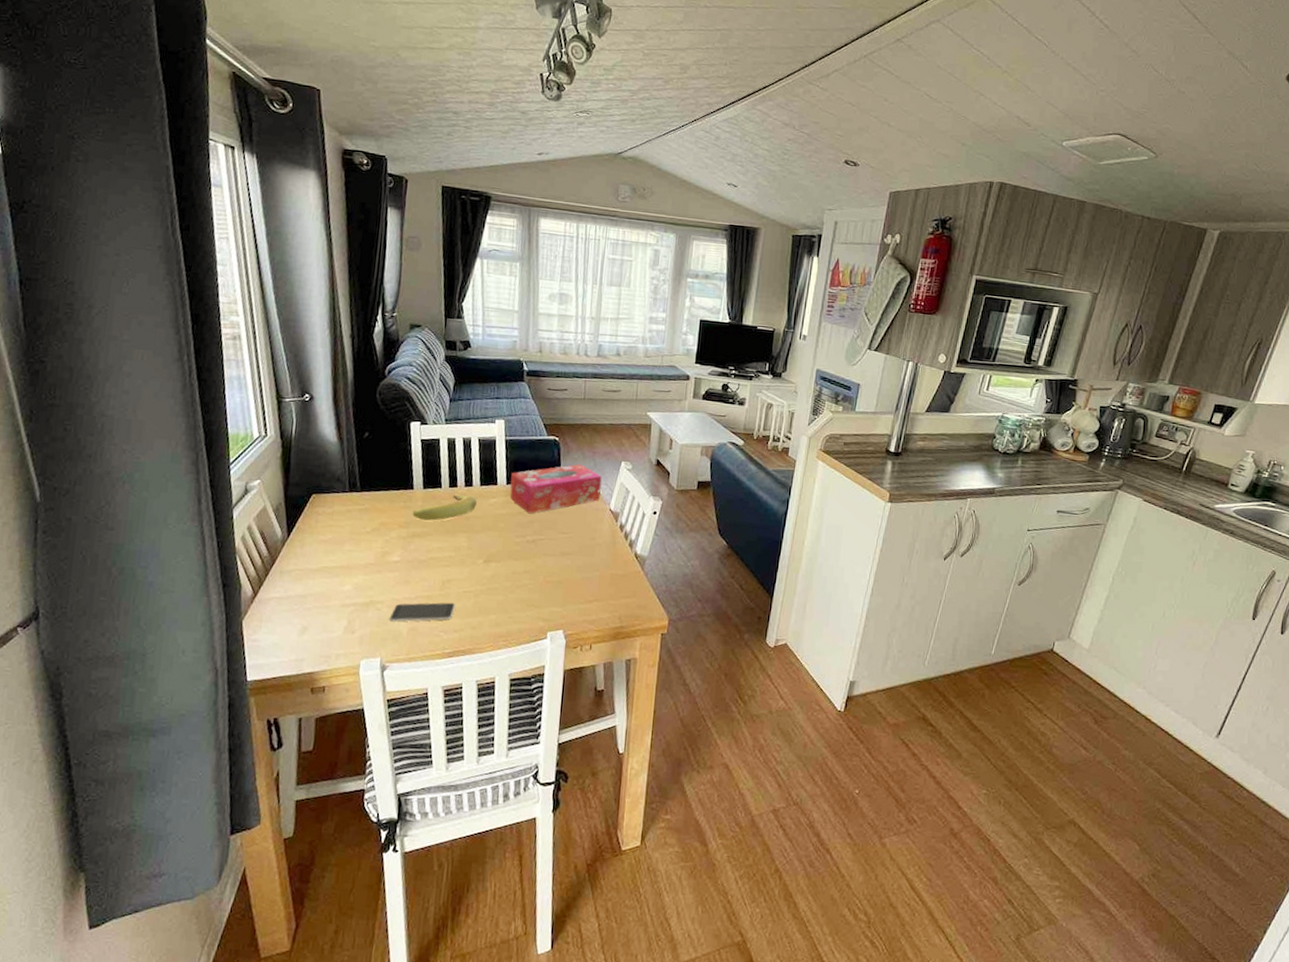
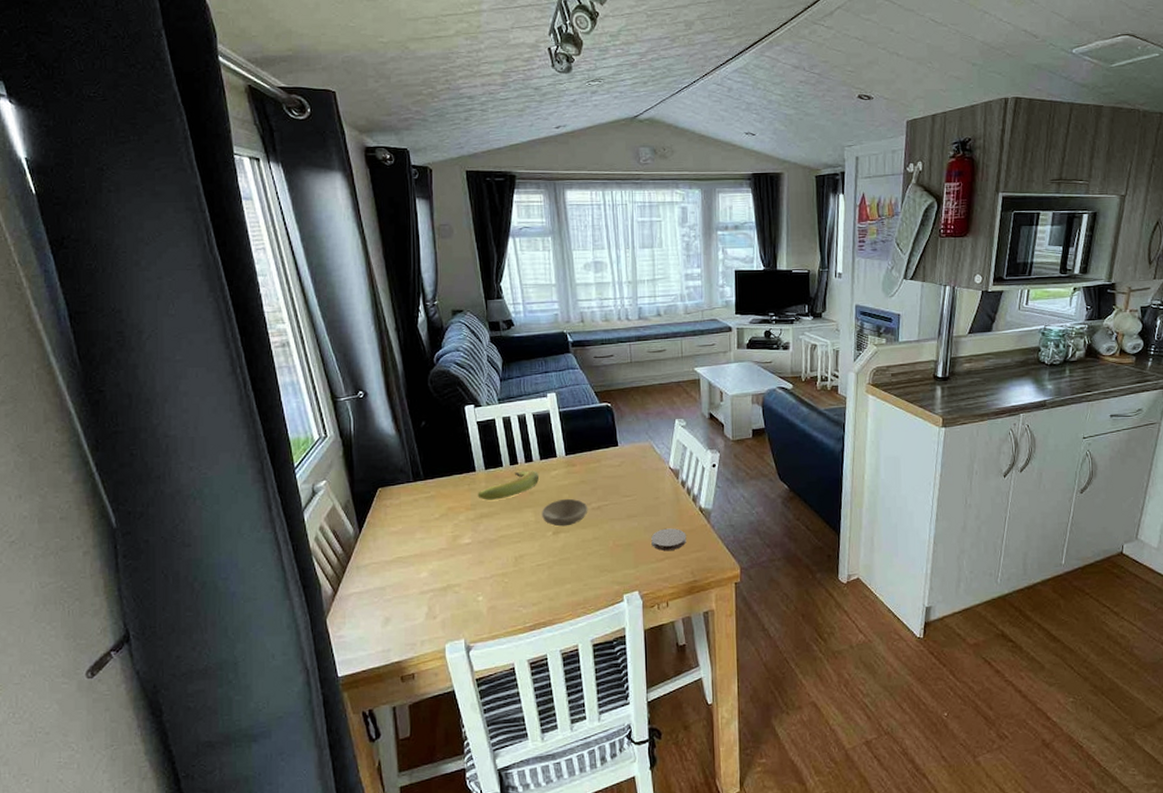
smartphone: present [389,602,455,622] -> none [468,577,530,603]
bowl: none [475,528,523,556] -> present [542,499,588,527]
tissue box: present [509,464,602,514] -> none [569,427,658,482]
coaster: none [582,570,619,594] -> present [651,528,687,551]

